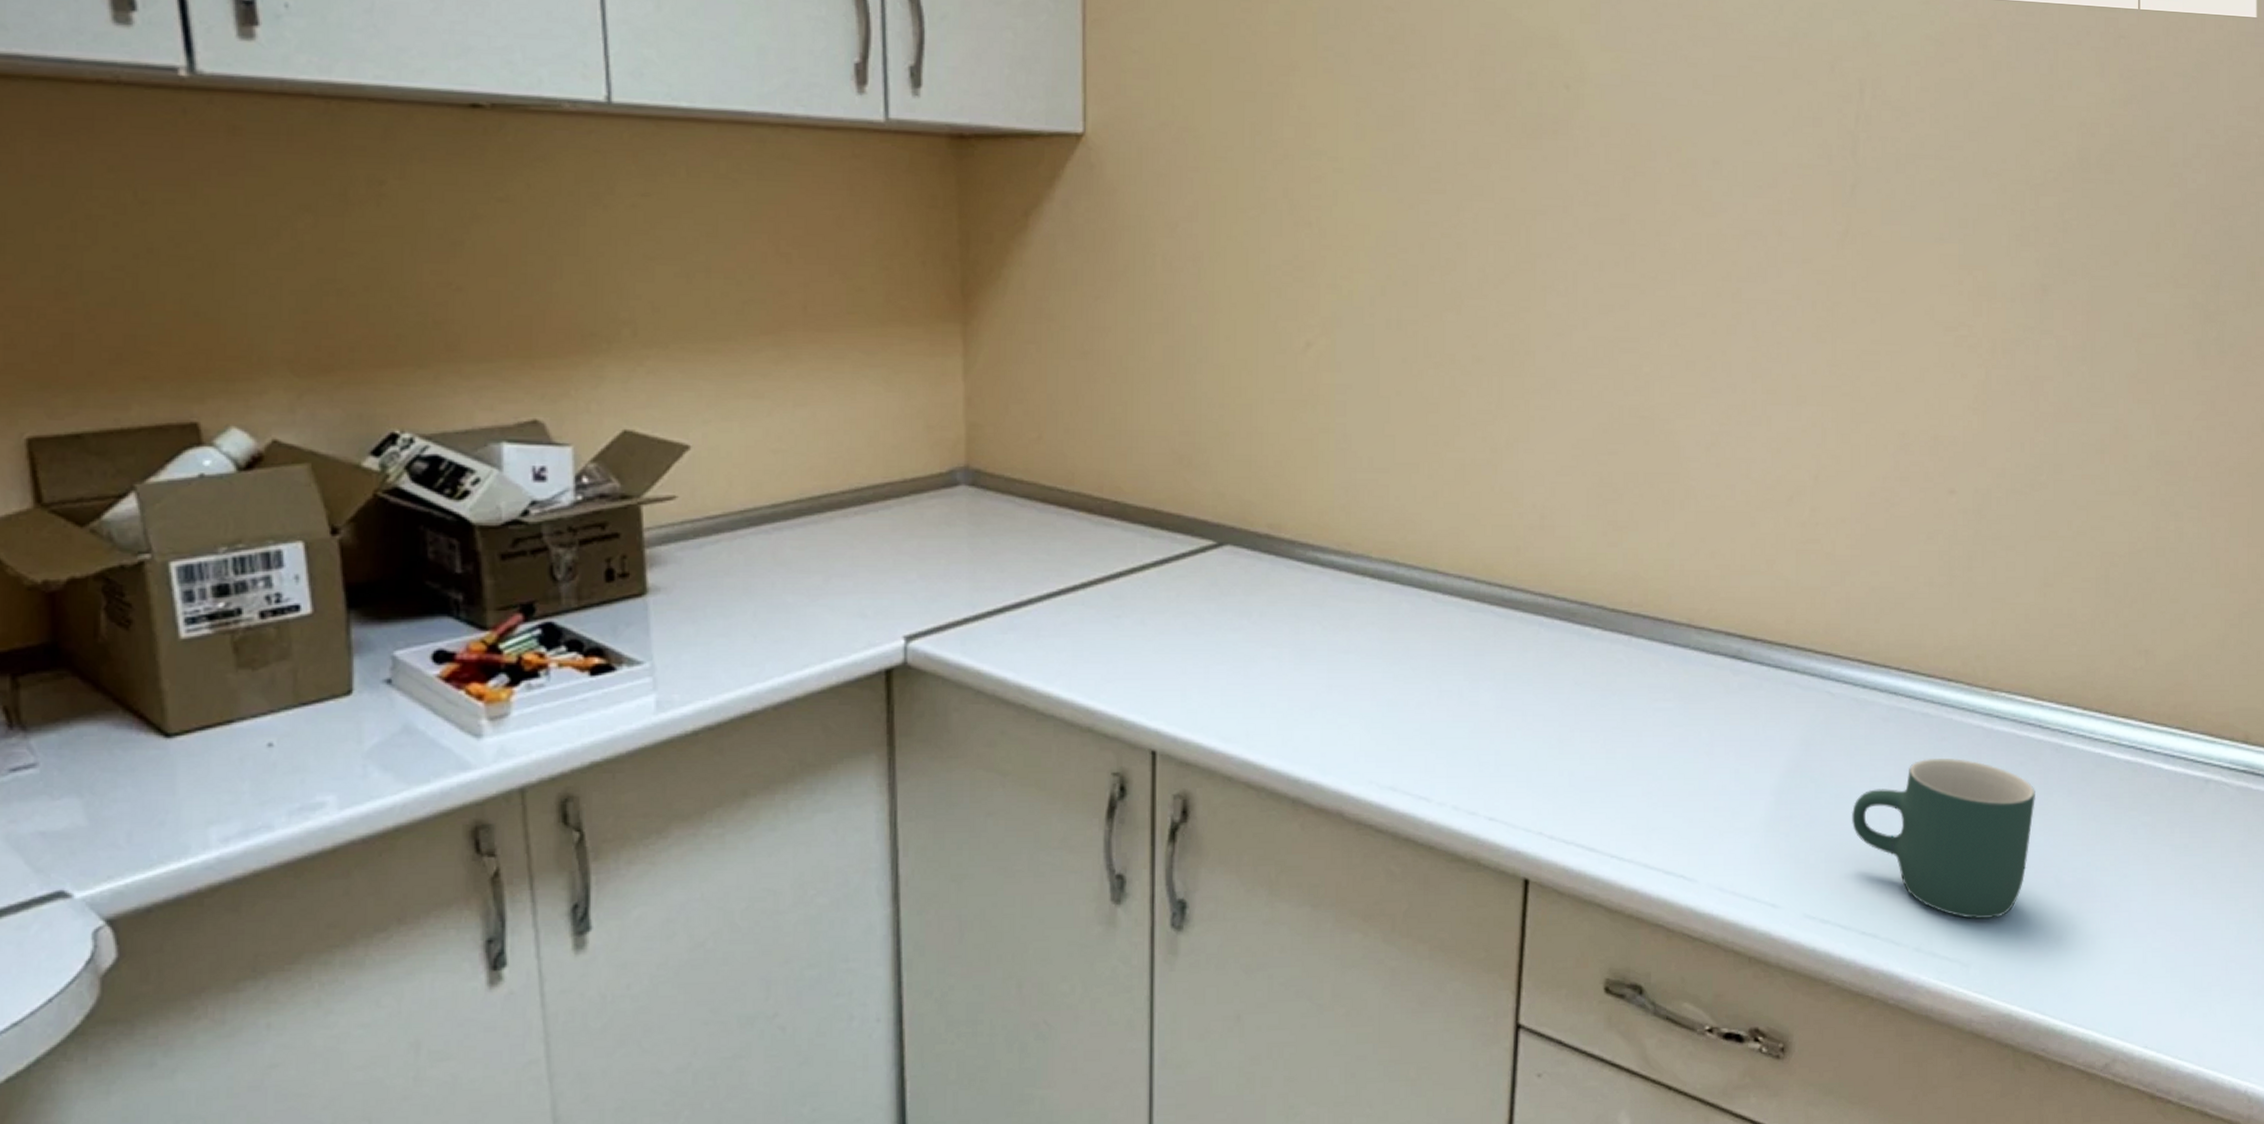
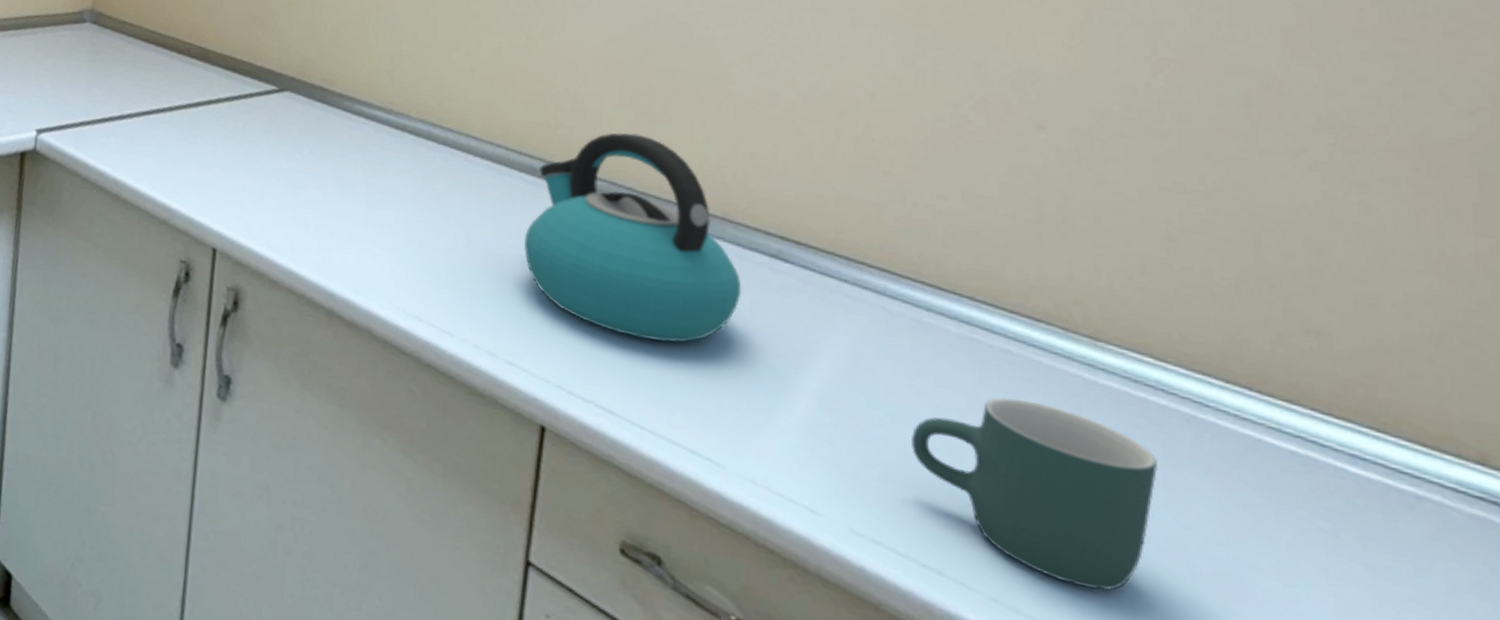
kettle: none [1498,546,1707,766] -> present [523,133,742,343]

